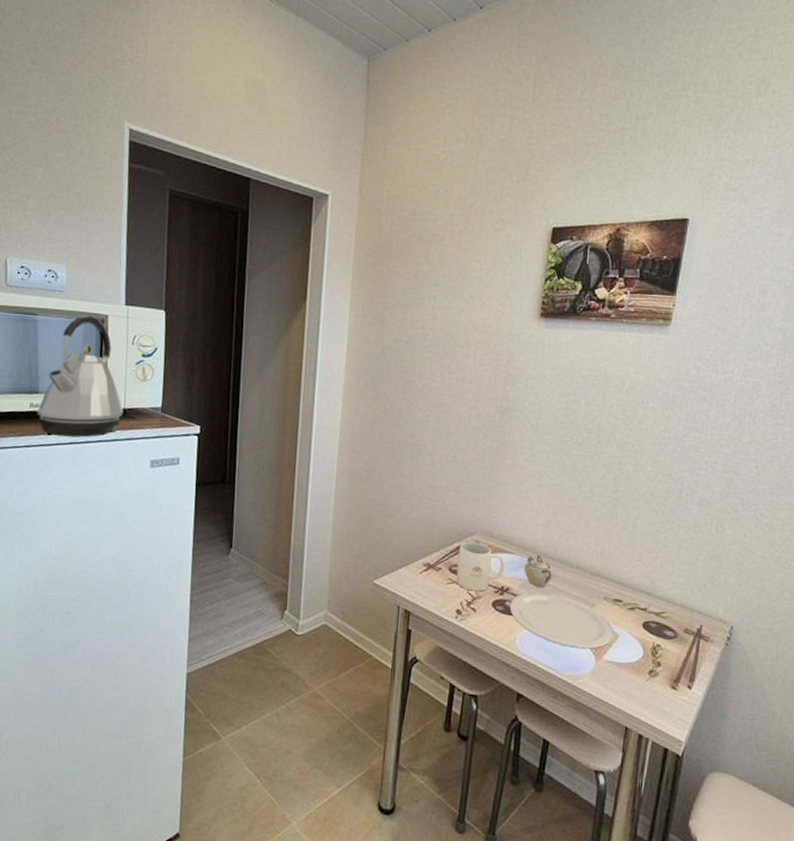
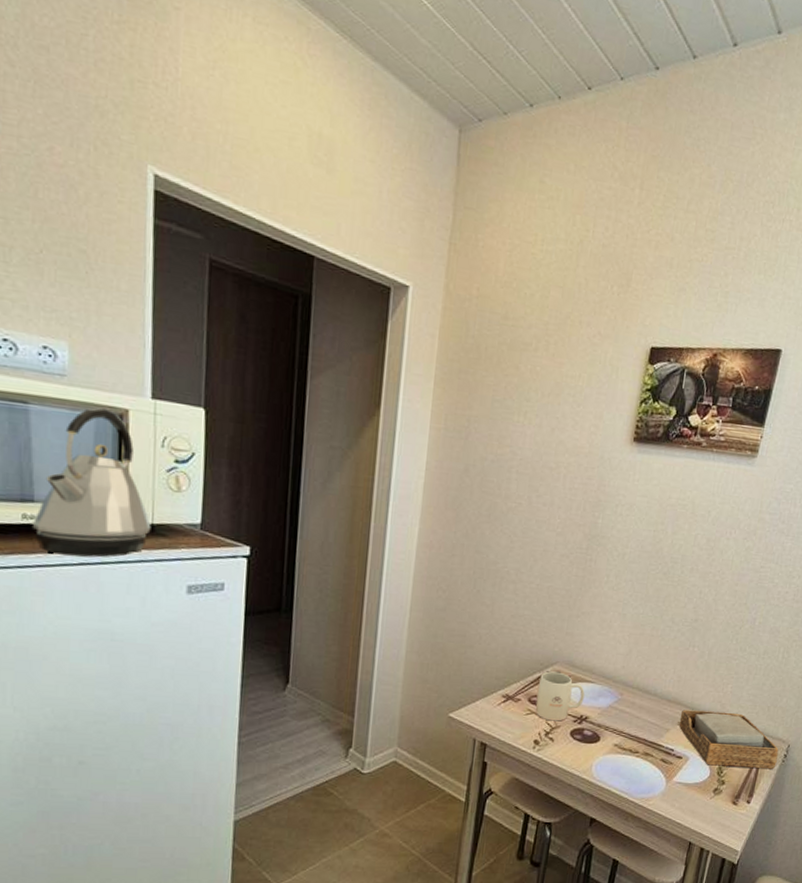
plate: present [509,591,614,649] -> none [587,719,685,772]
sugar bowl: present [523,555,555,587] -> none [602,684,633,715]
napkin holder: none [605,584,720,653] -> present [679,709,779,770]

